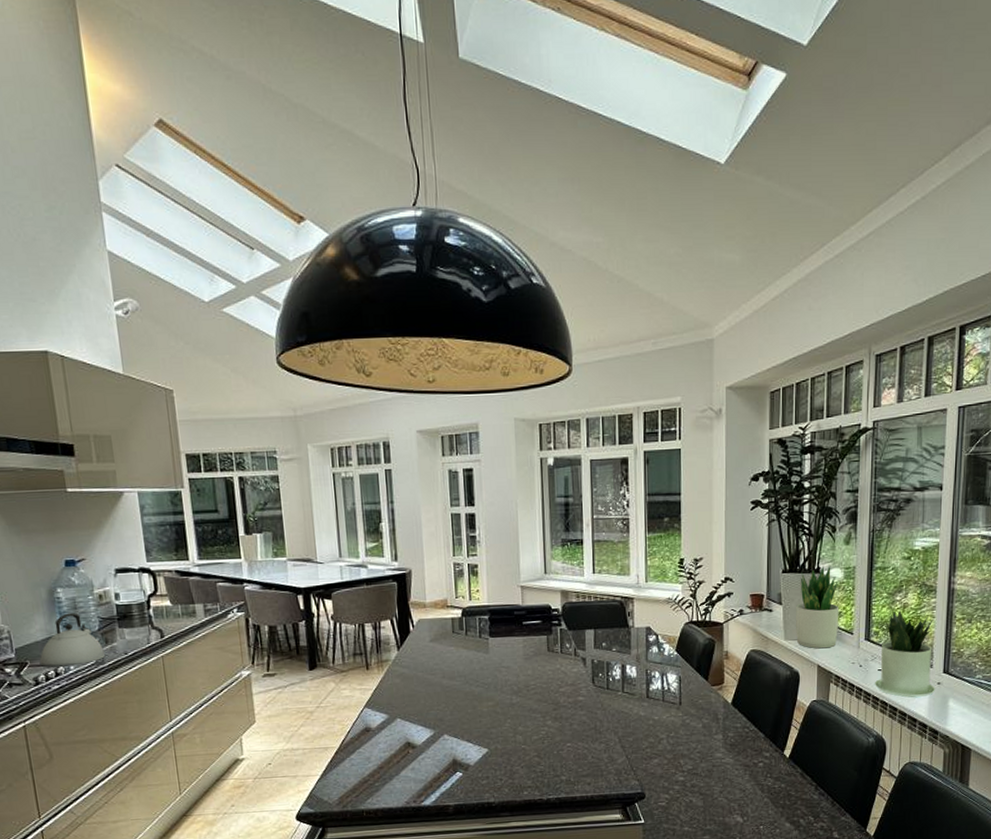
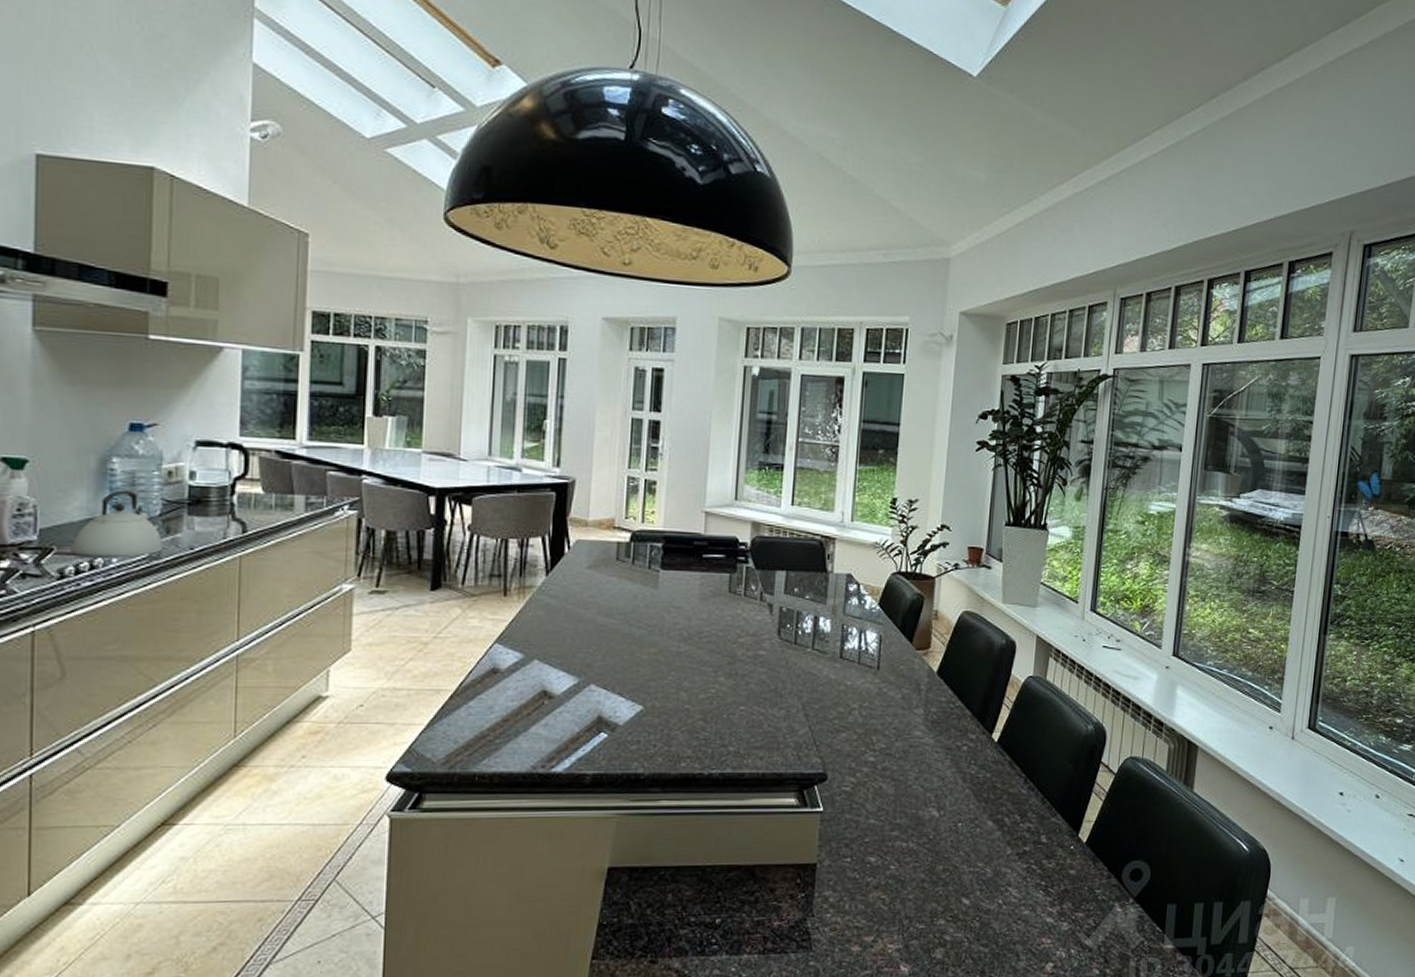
planter: present [796,565,838,649] -> none [1015,522,1066,617]
planter: present [875,610,936,698] -> none [1098,580,1165,682]

